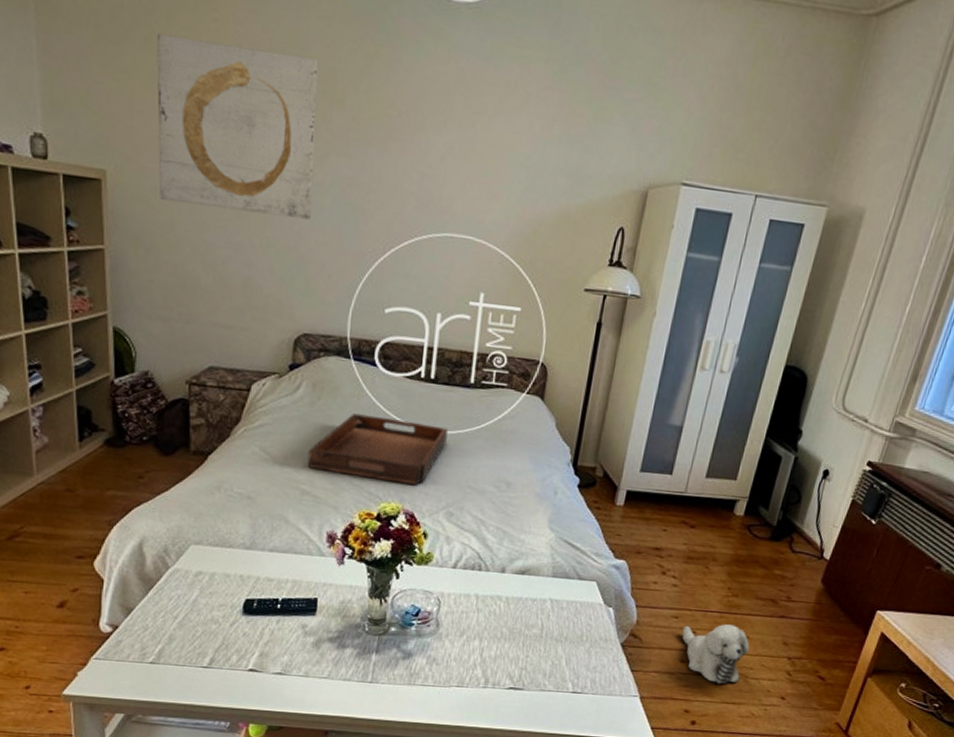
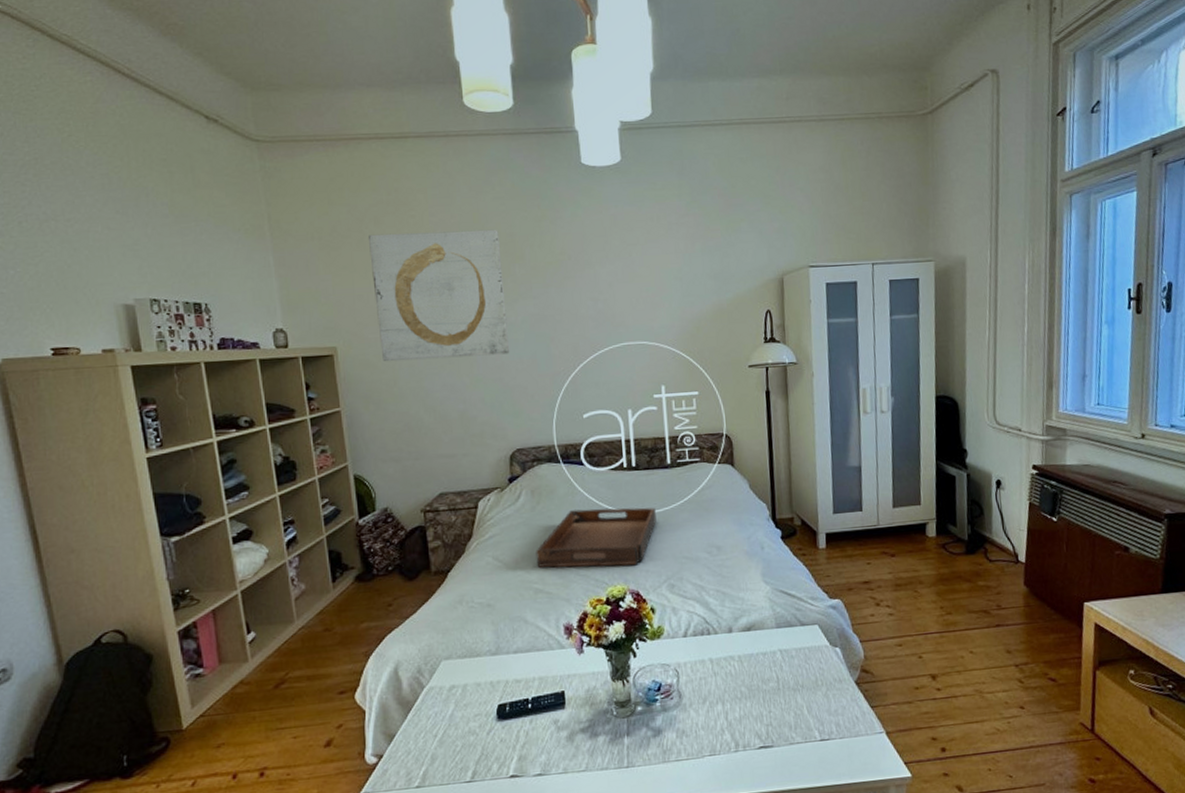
plush toy: present [682,624,750,685] -> none [909,642,977,706]

